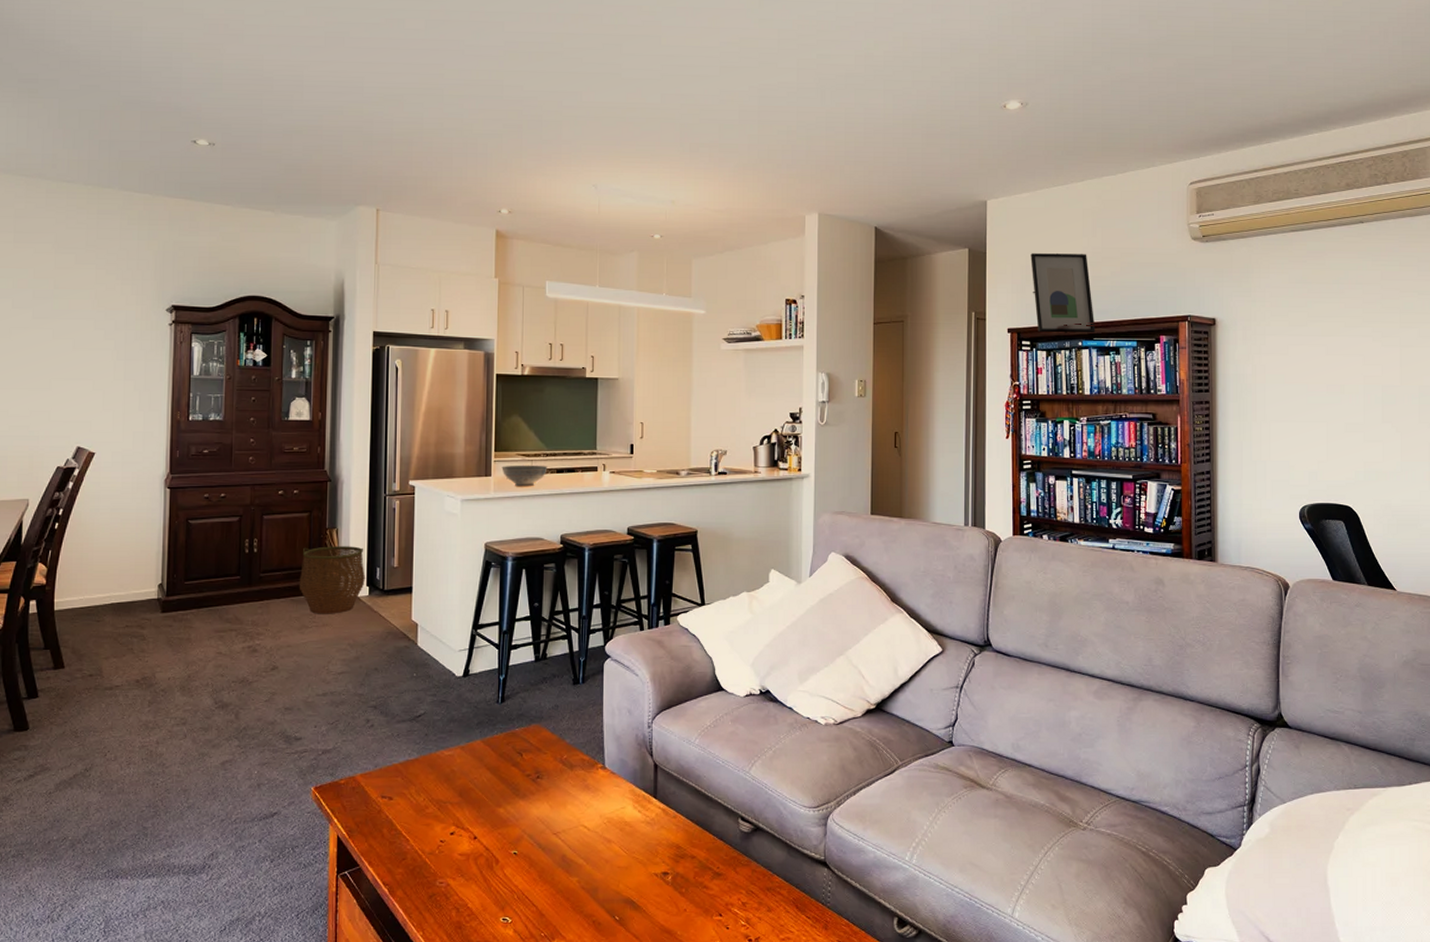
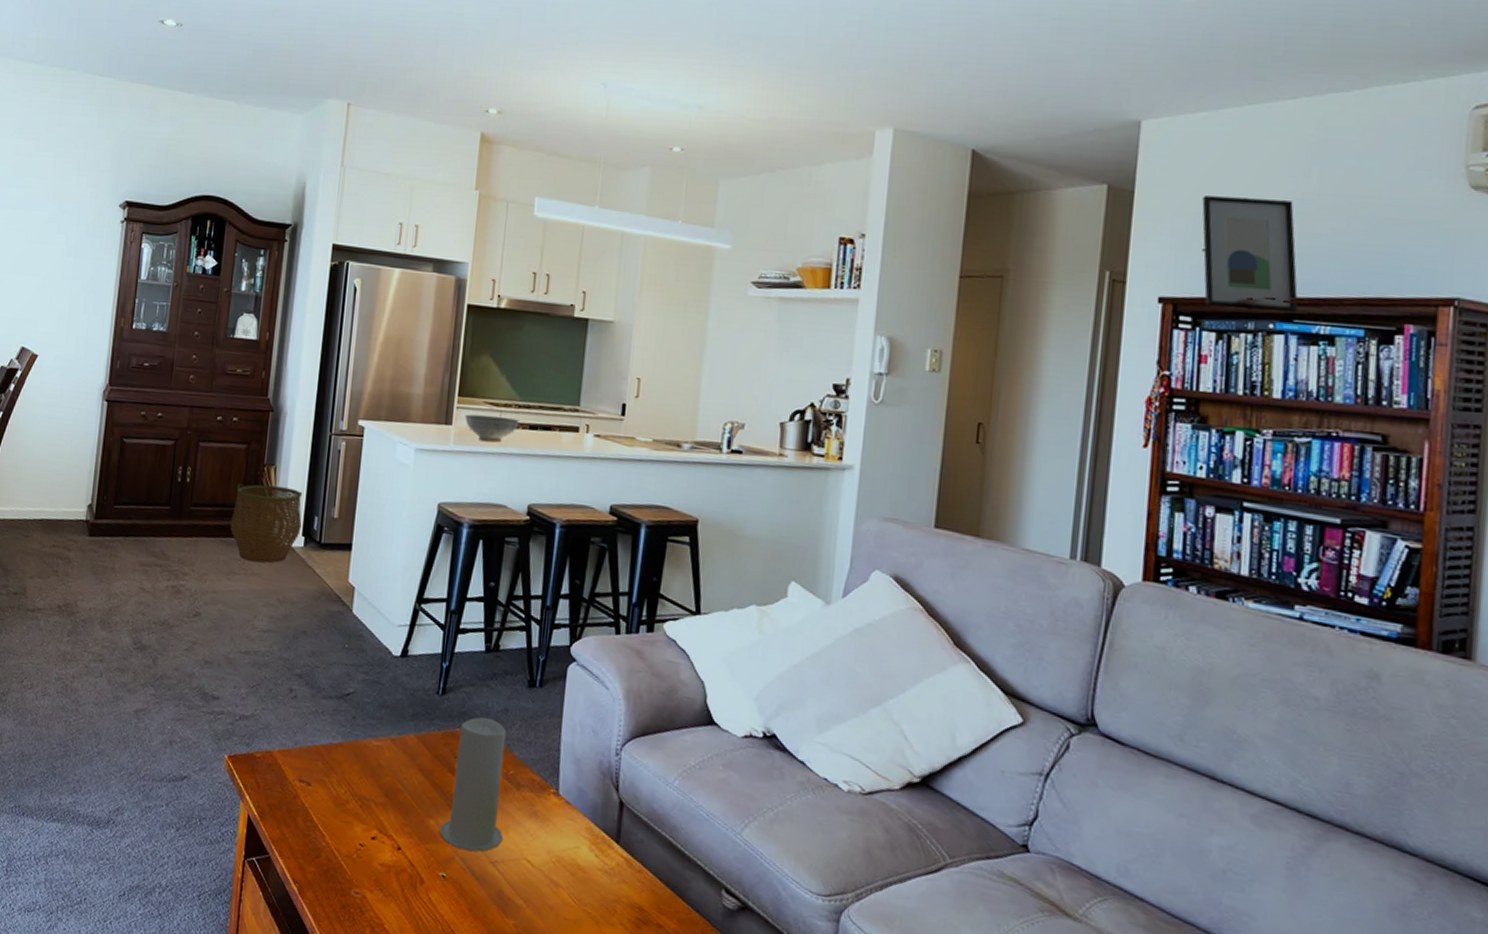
candle: none [509,716,563,828] -> present [440,717,507,852]

